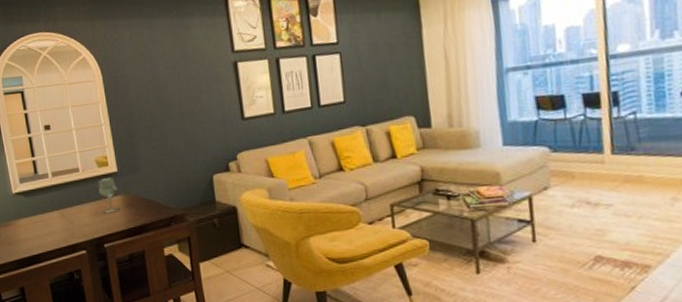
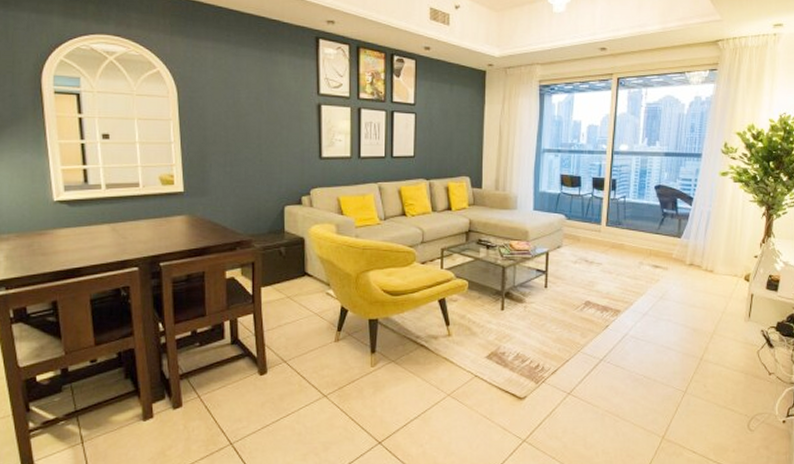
wine glass: present [98,176,120,214] -> none [160,196,182,232]

